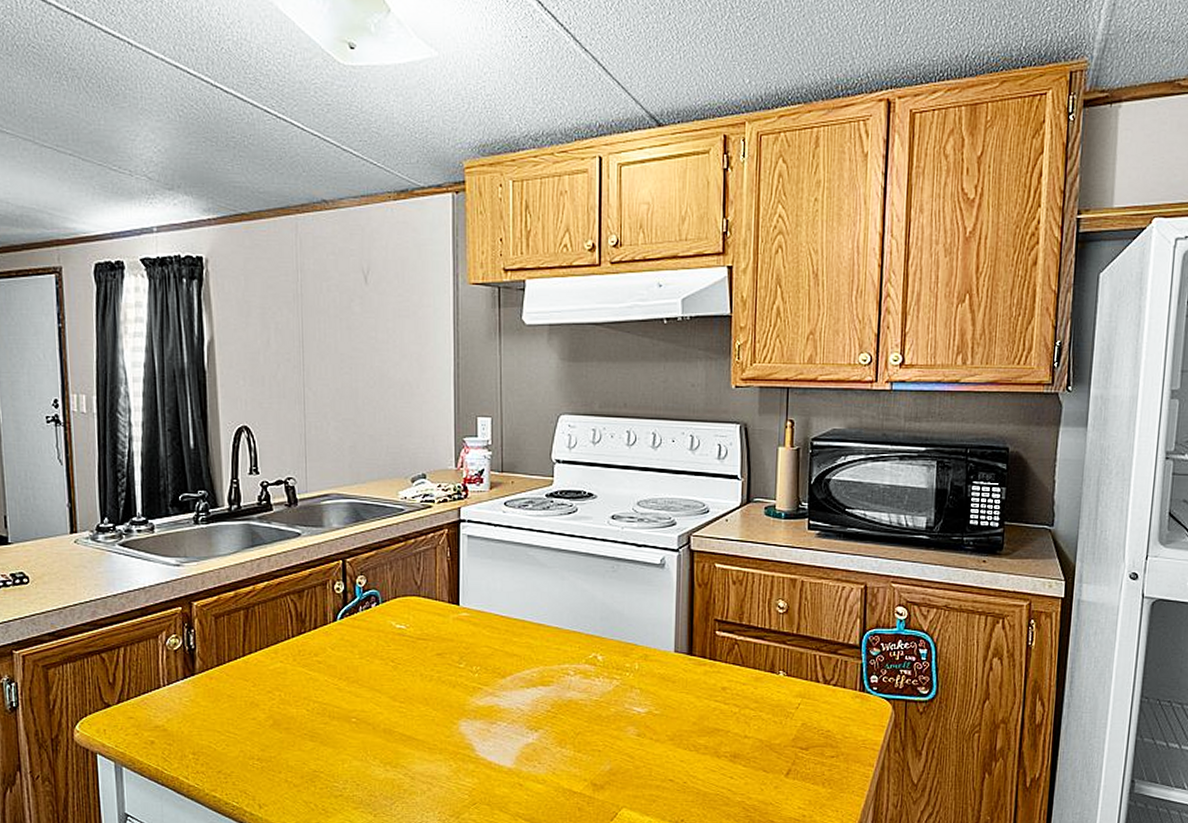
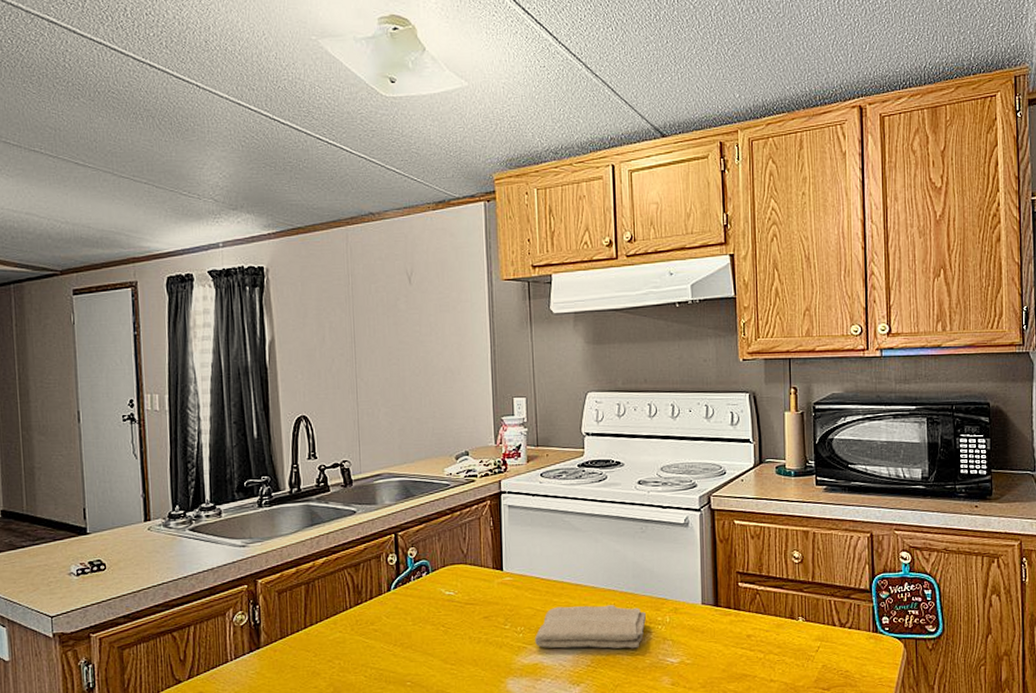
washcloth: none [492,646,613,696] -> present [535,605,646,649]

